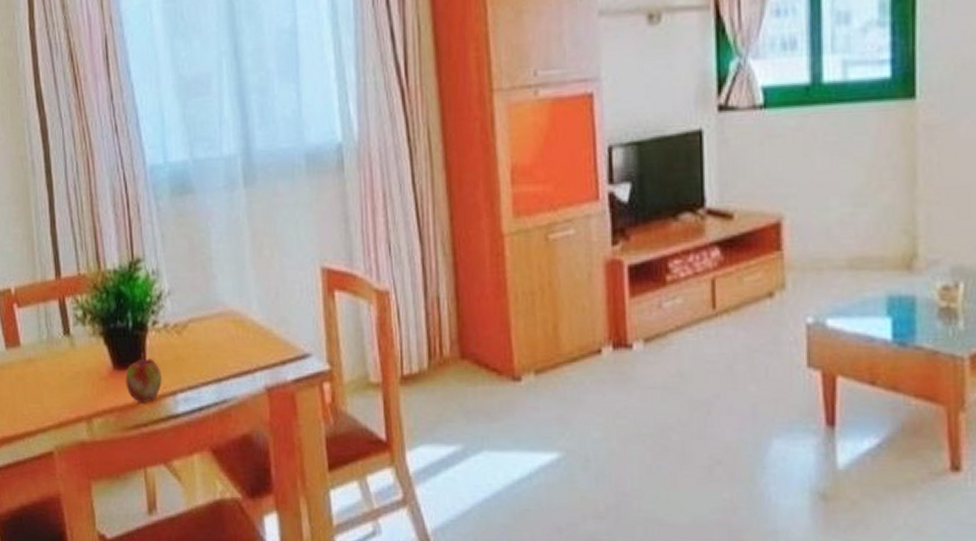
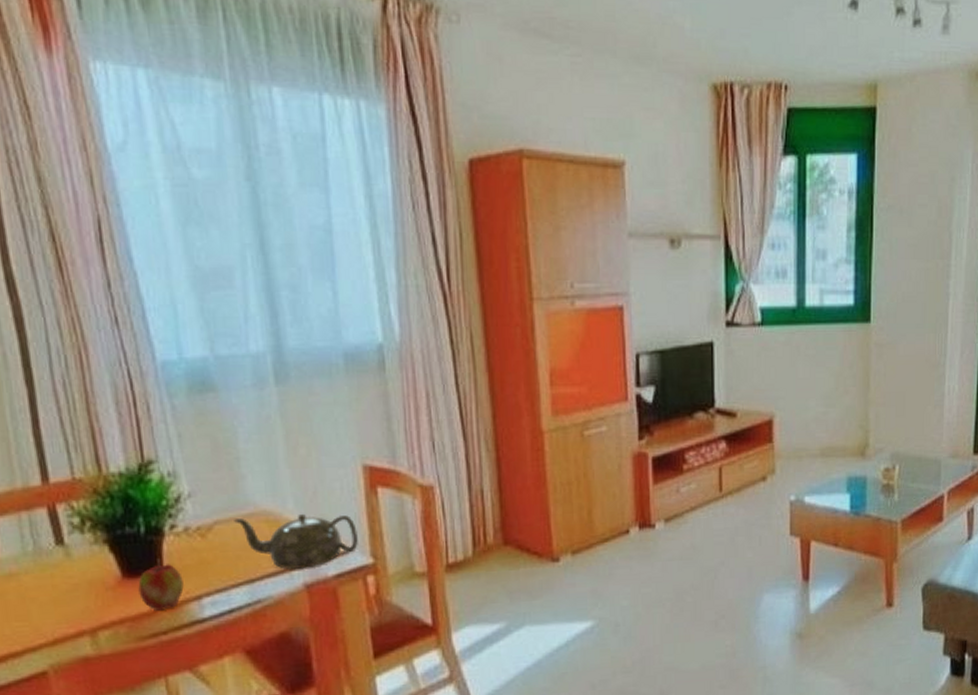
teapot: none [205,315,316,372] -> present [234,513,358,570]

